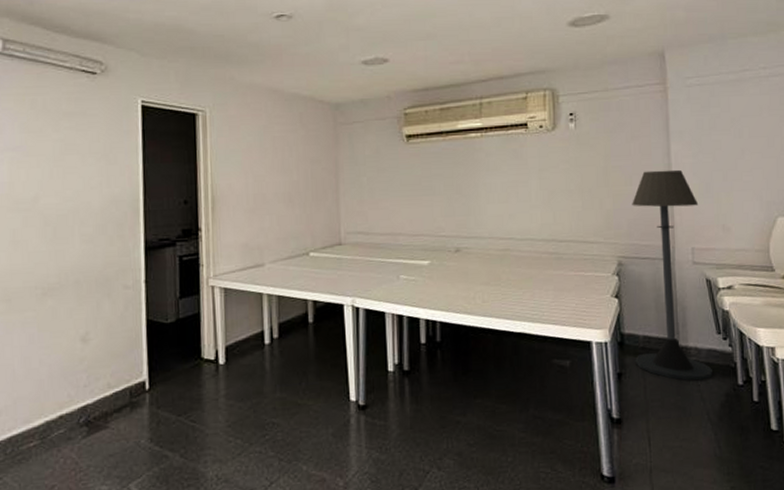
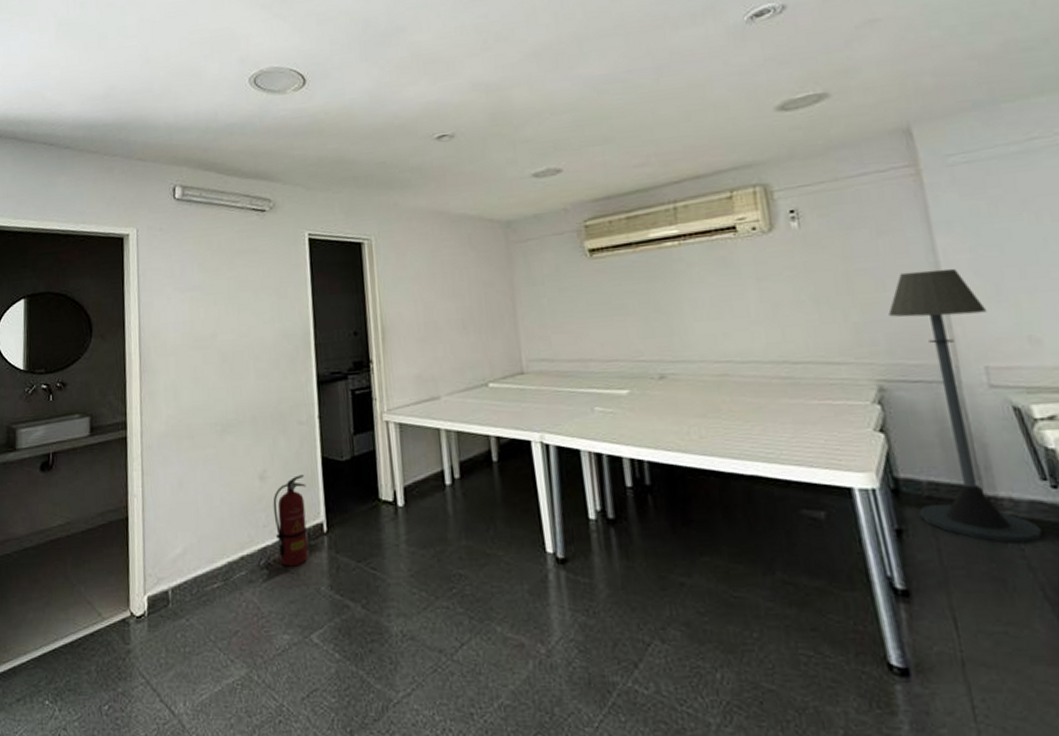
fire extinguisher: none [95,337,130,423] -> present [273,475,308,567]

